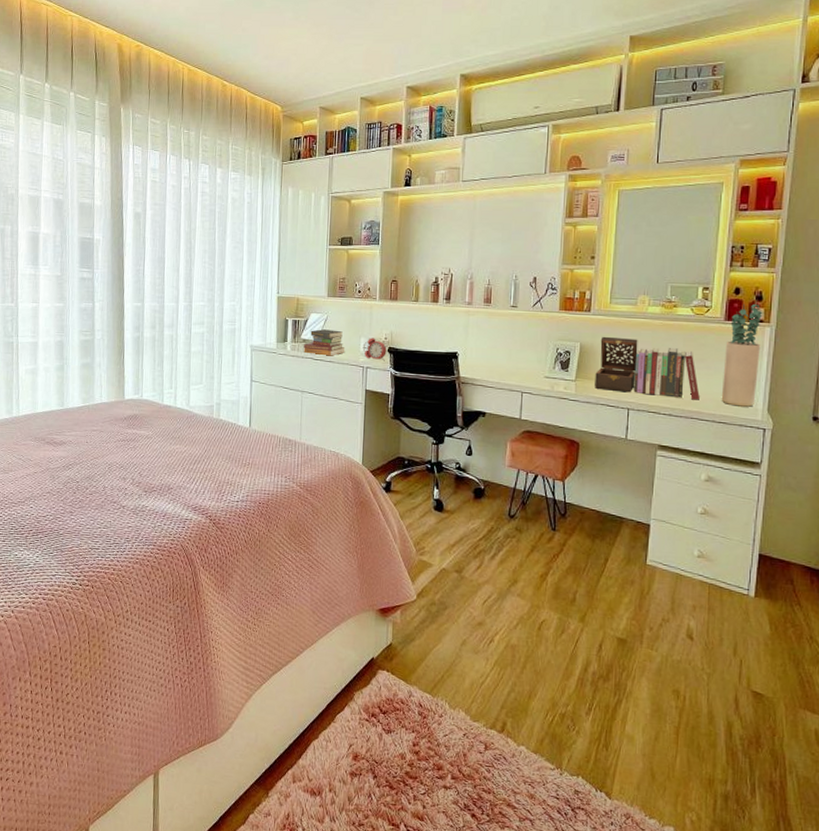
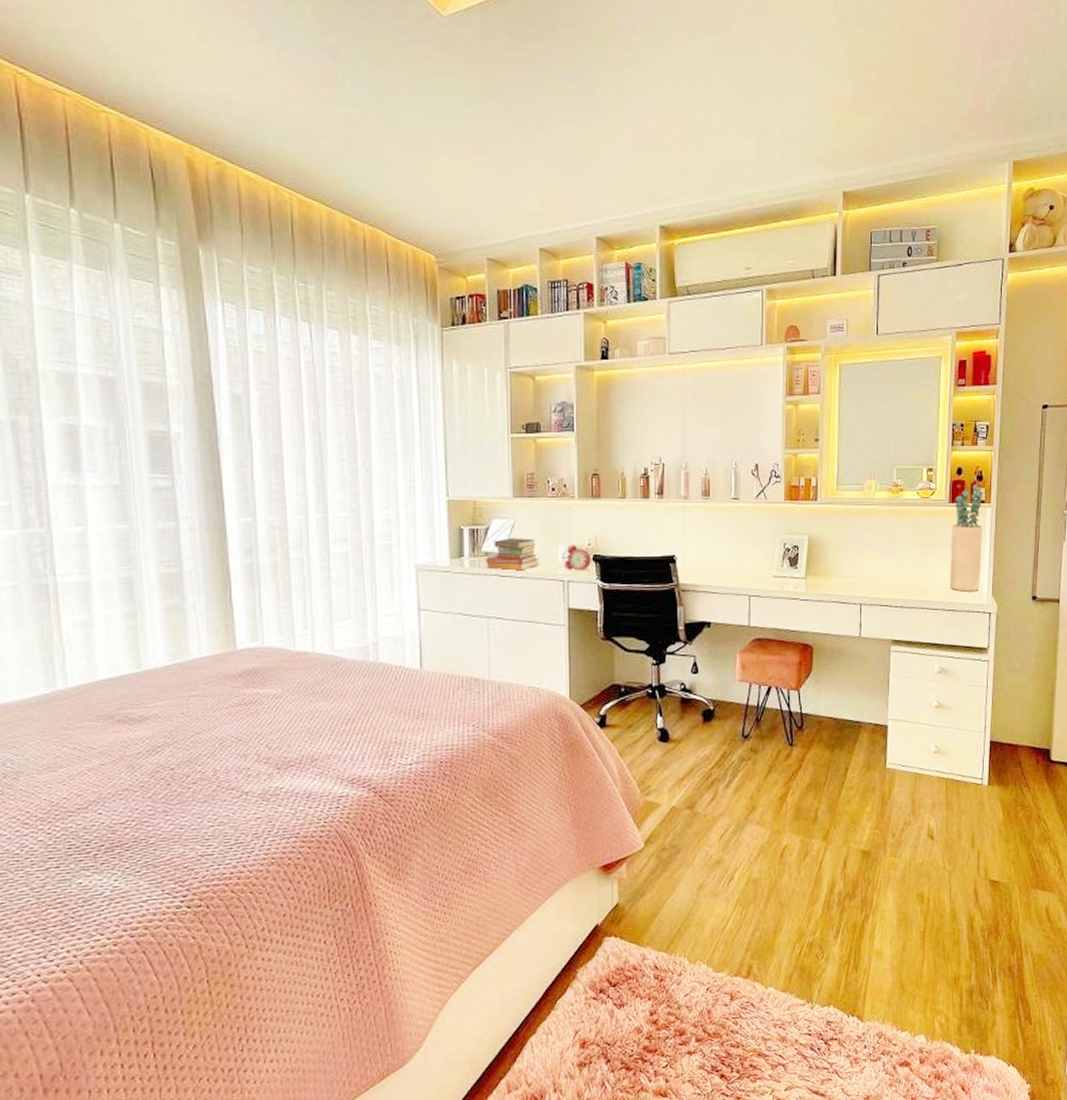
jewelry box: present [595,336,638,393] -> none [825,527,867,587]
books: present [634,347,700,400] -> none [865,535,929,589]

